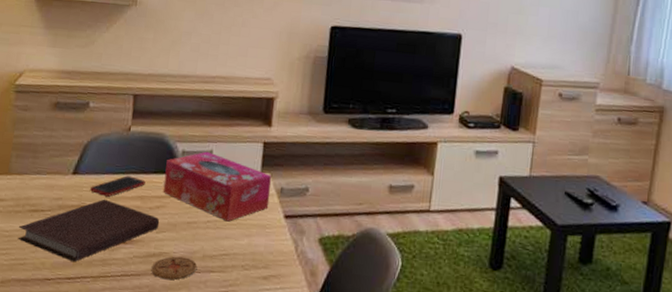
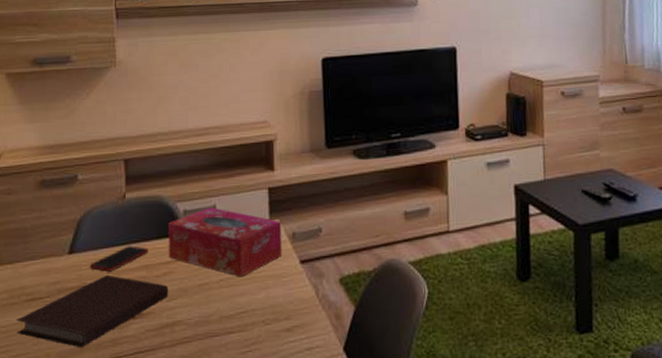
coaster: present [151,256,198,280] -> none [166,322,216,349]

